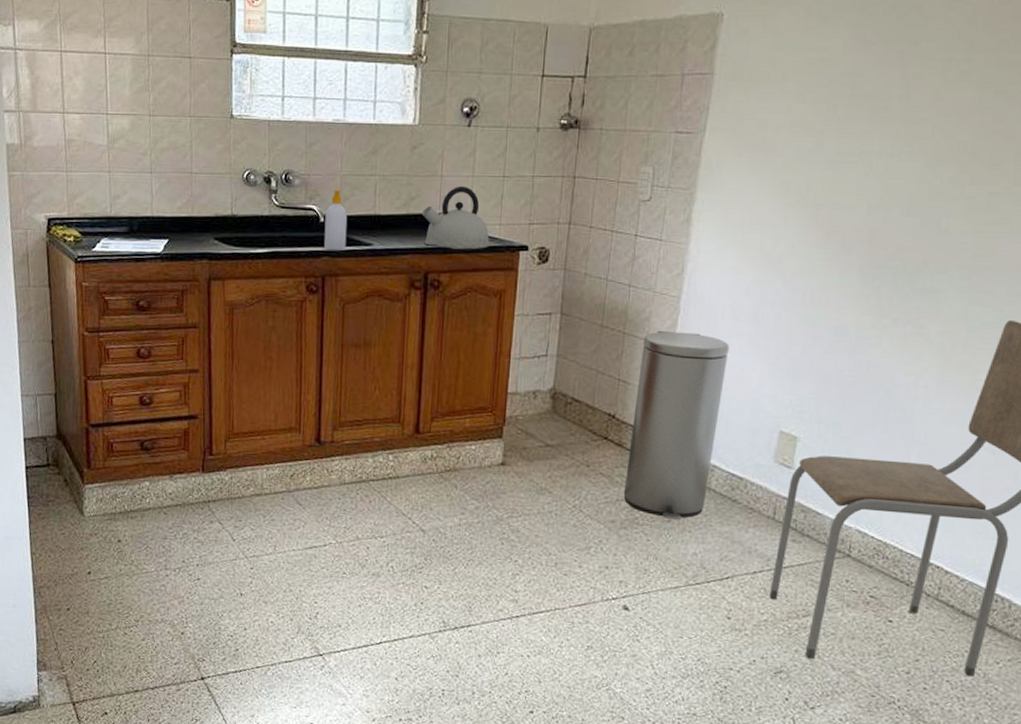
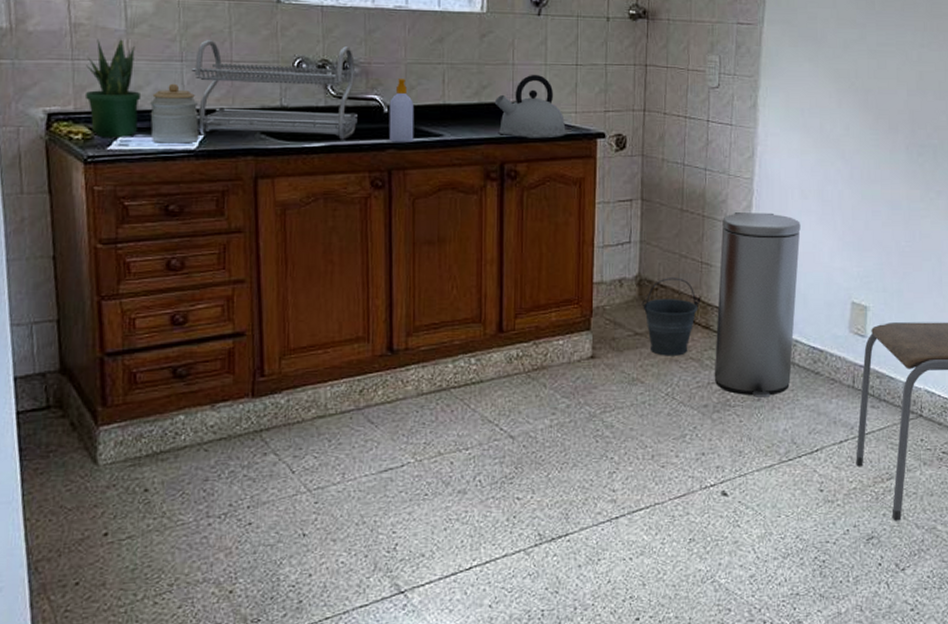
planter: none [76,153,119,240] -> present [84,38,142,137]
jar: none [125,193,165,247] -> present [149,83,199,144]
dish rack: none [159,152,298,247] -> present [191,39,357,140]
bucket: none [554,393,614,470] -> present [641,278,700,356]

